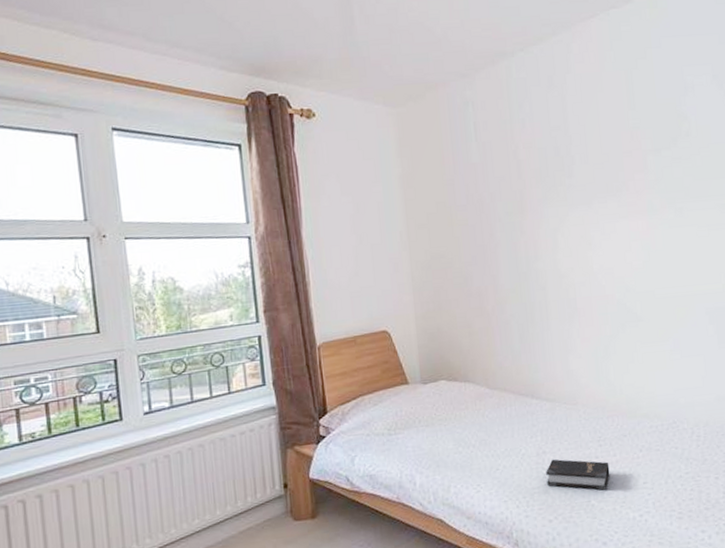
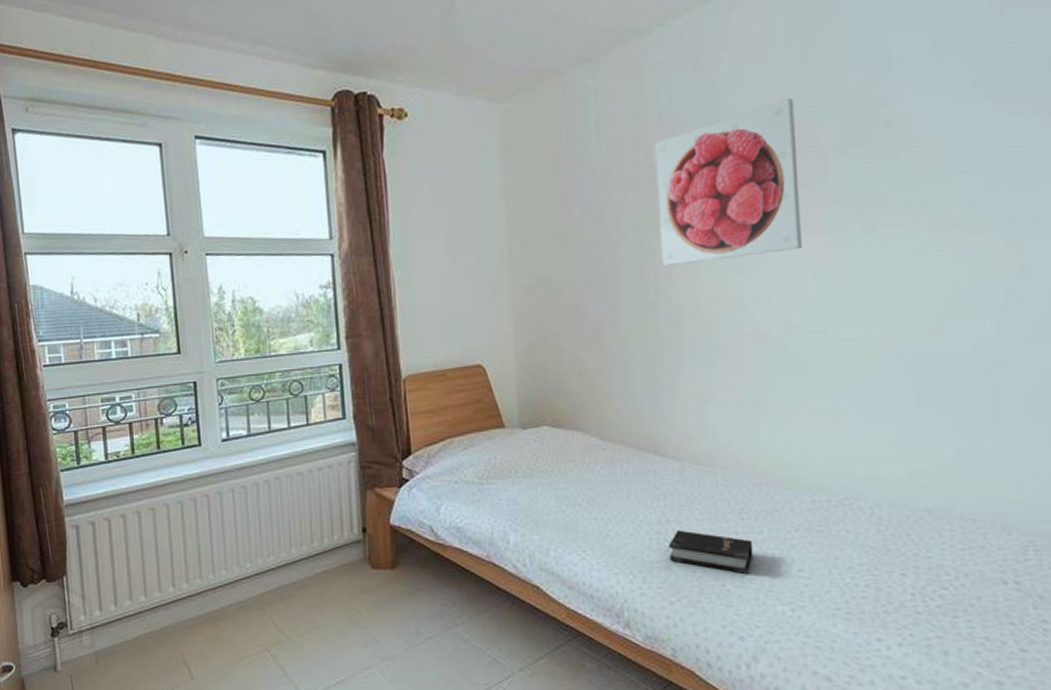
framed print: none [520,111,633,244] -> present [653,97,802,267]

